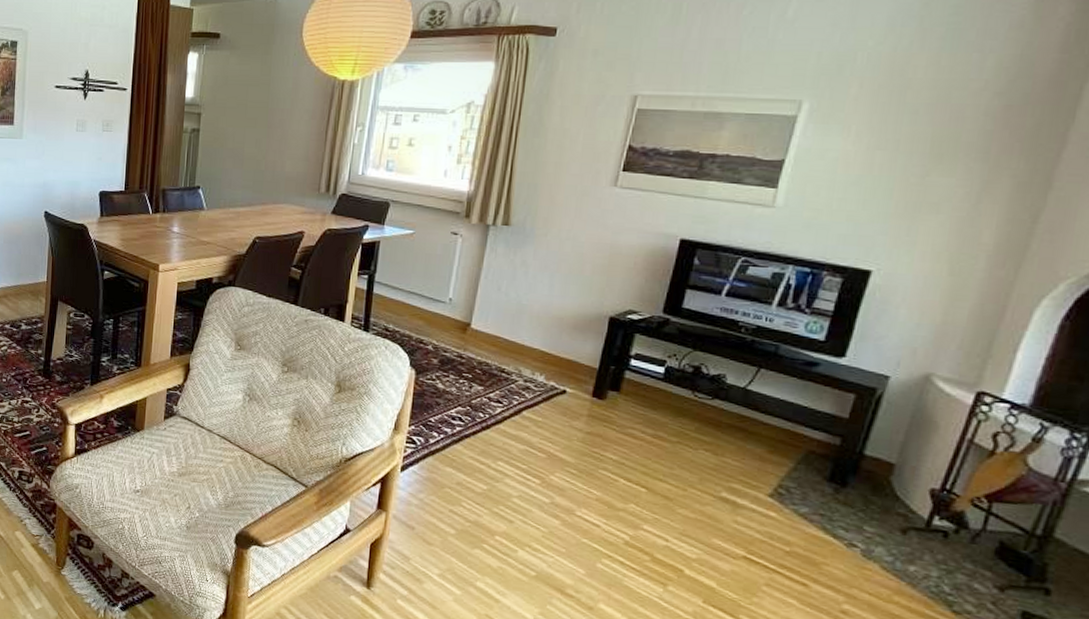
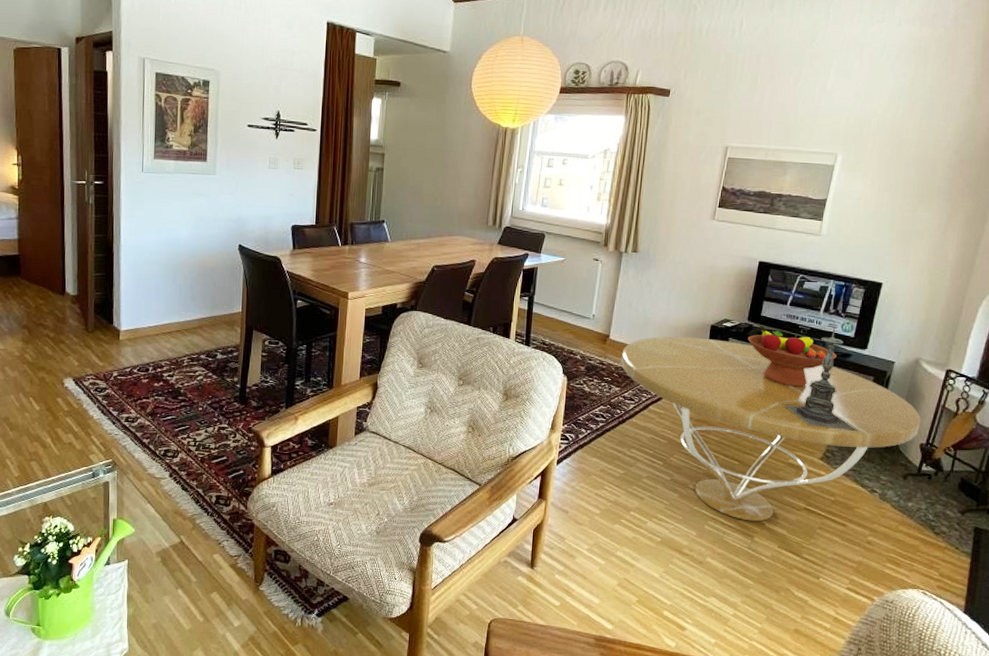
coffee table: none [485,328,932,567] -> present [621,336,921,522]
fruit bowl: none [662,319,797,402] -> present [747,325,837,387]
candle holder: none [712,323,829,464] -> present [782,325,858,431]

